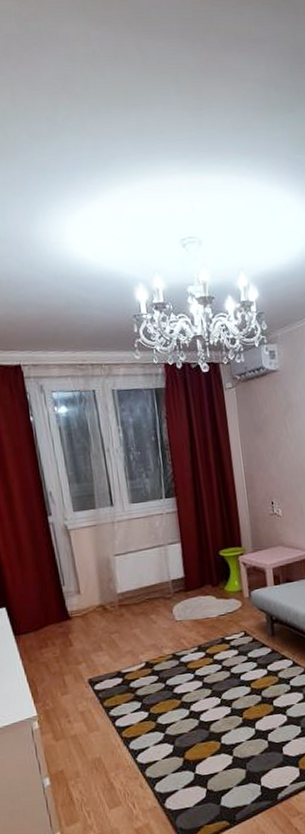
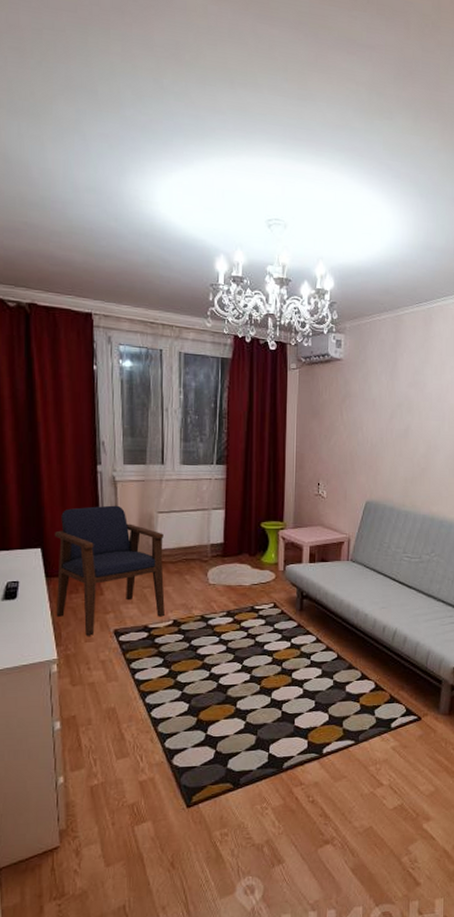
armchair: none [16,554,136,689] -> present [54,505,165,636]

